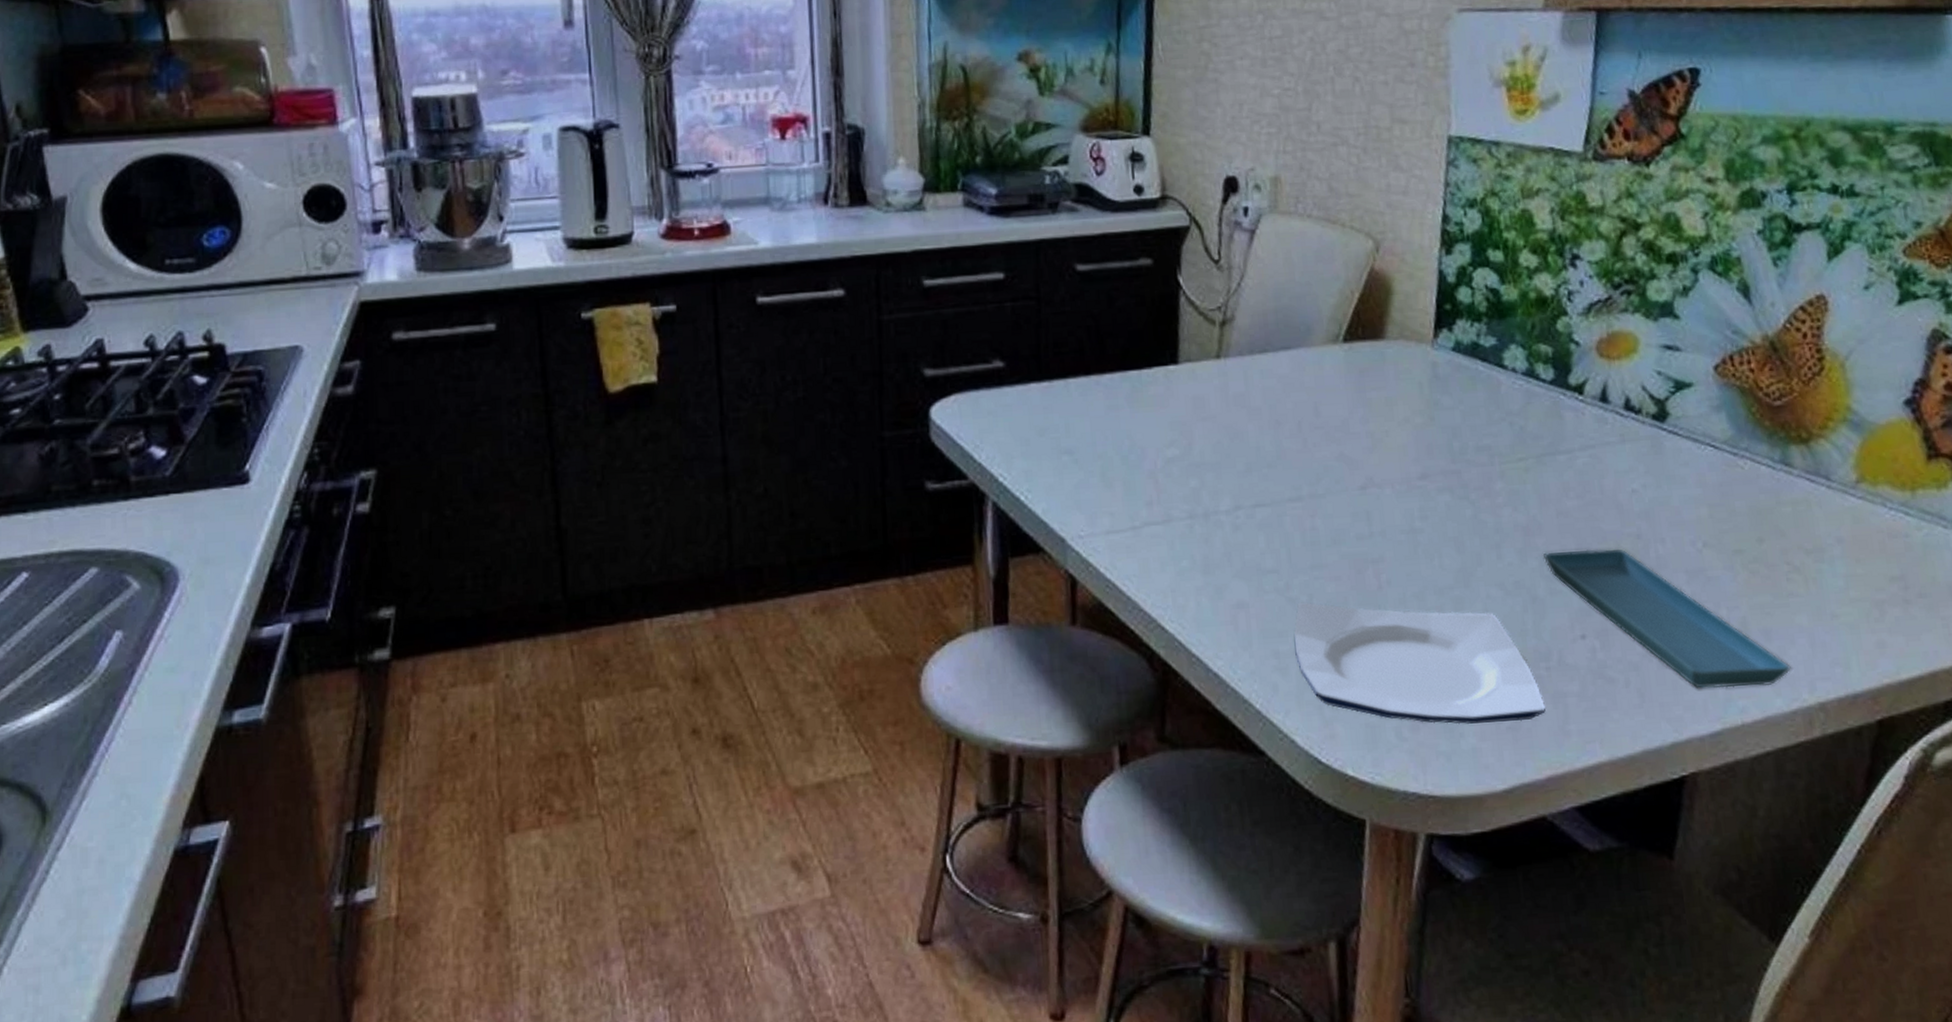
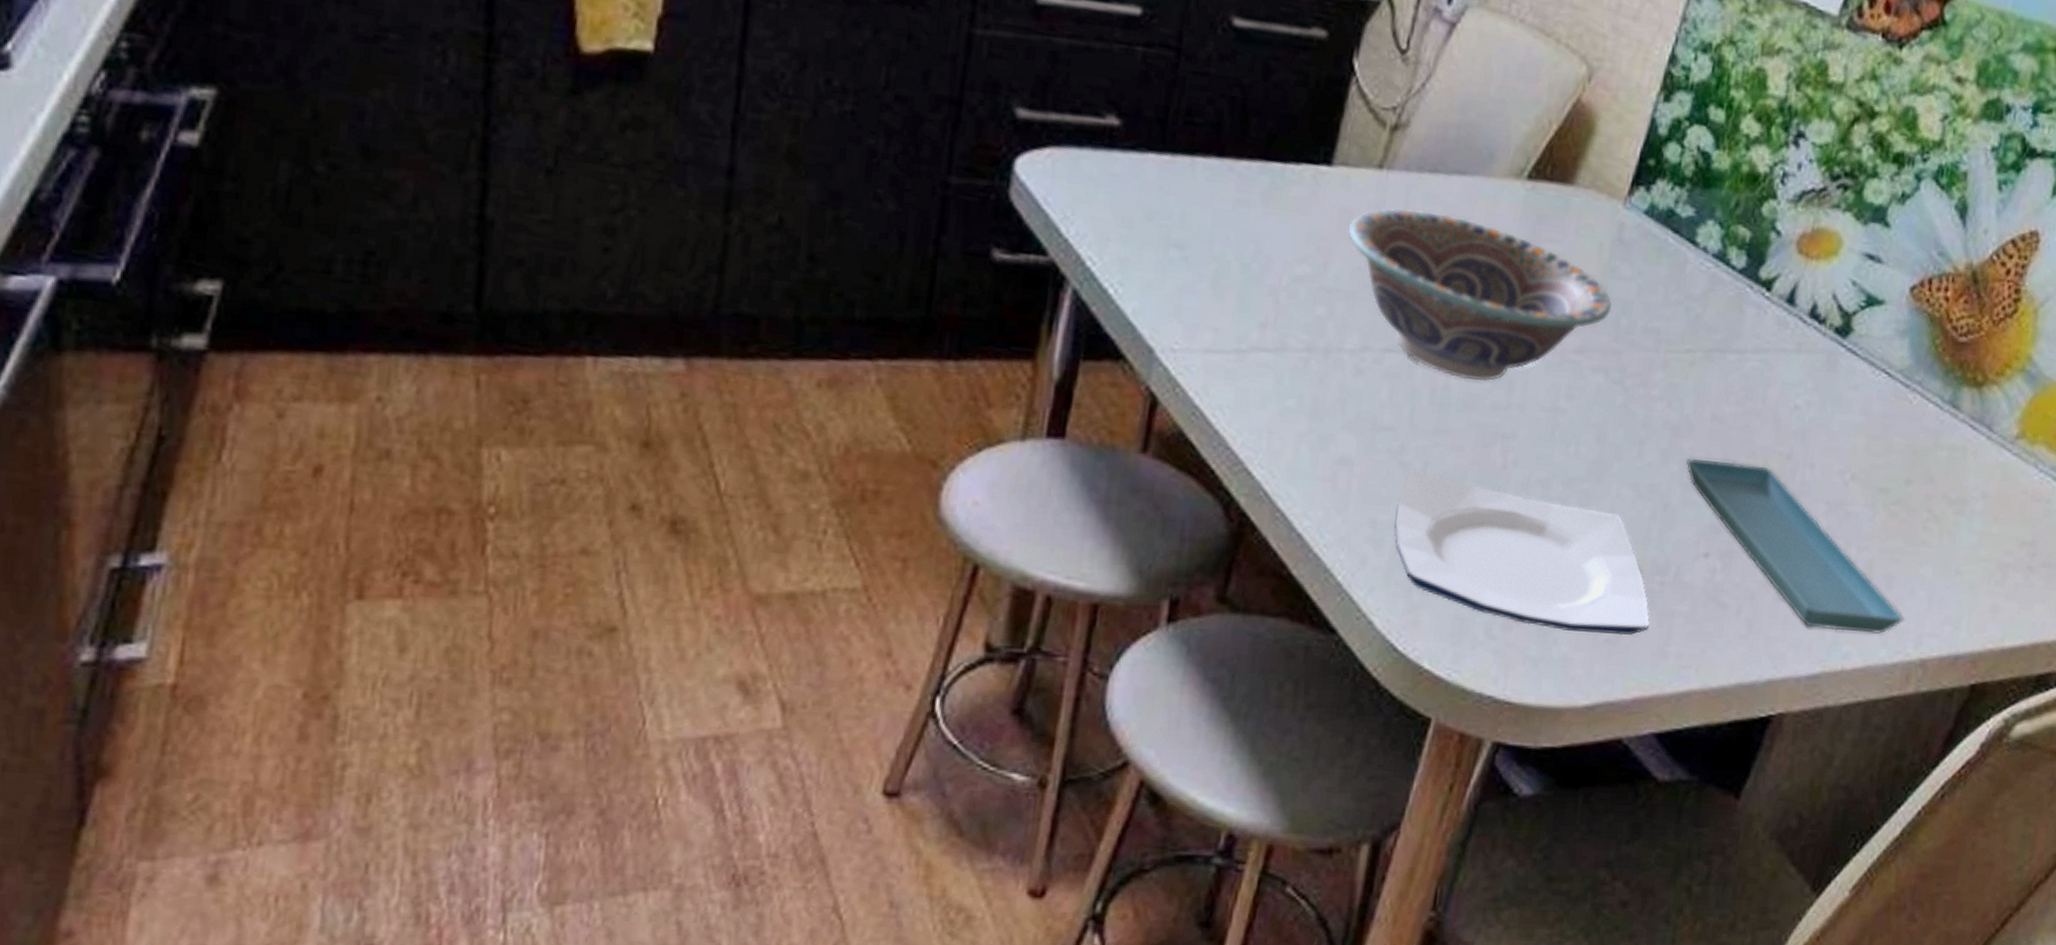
decorative bowl: none [1203,384,1442,519] -> present [1349,207,1612,382]

